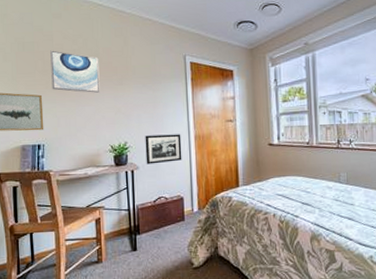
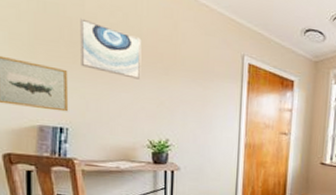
picture frame: present [145,134,182,165] -> none [189,135,230,168]

